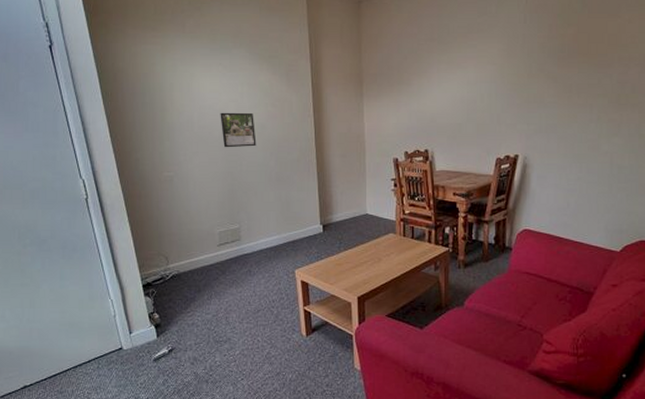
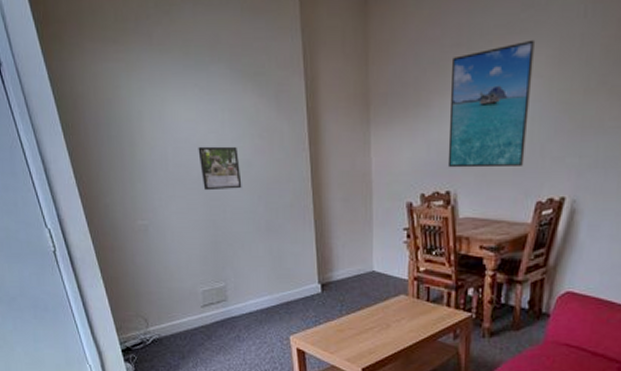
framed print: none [425,37,490,132] -> present [447,39,536,168]

